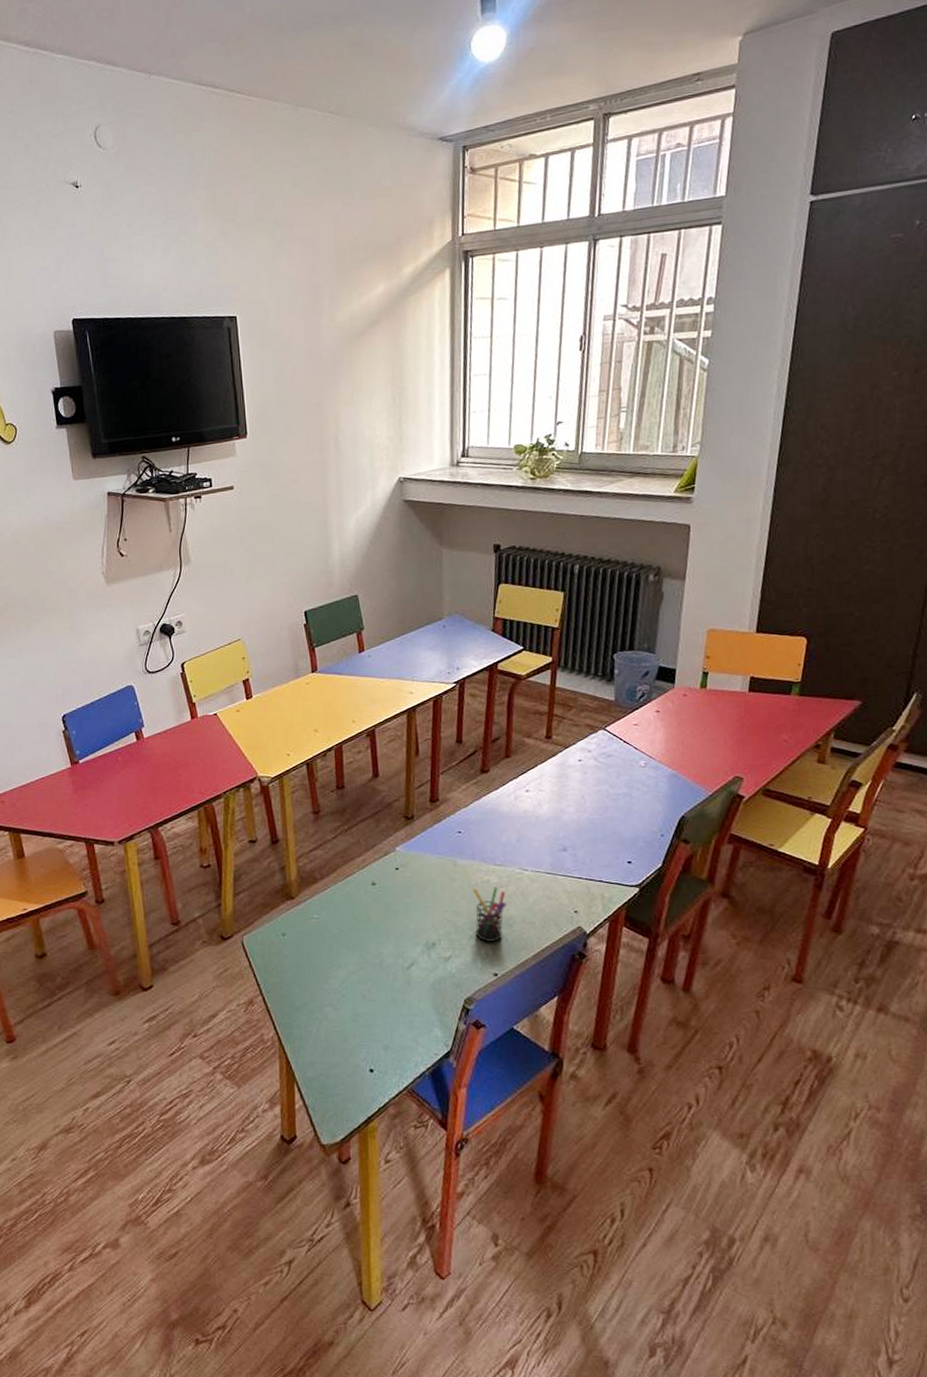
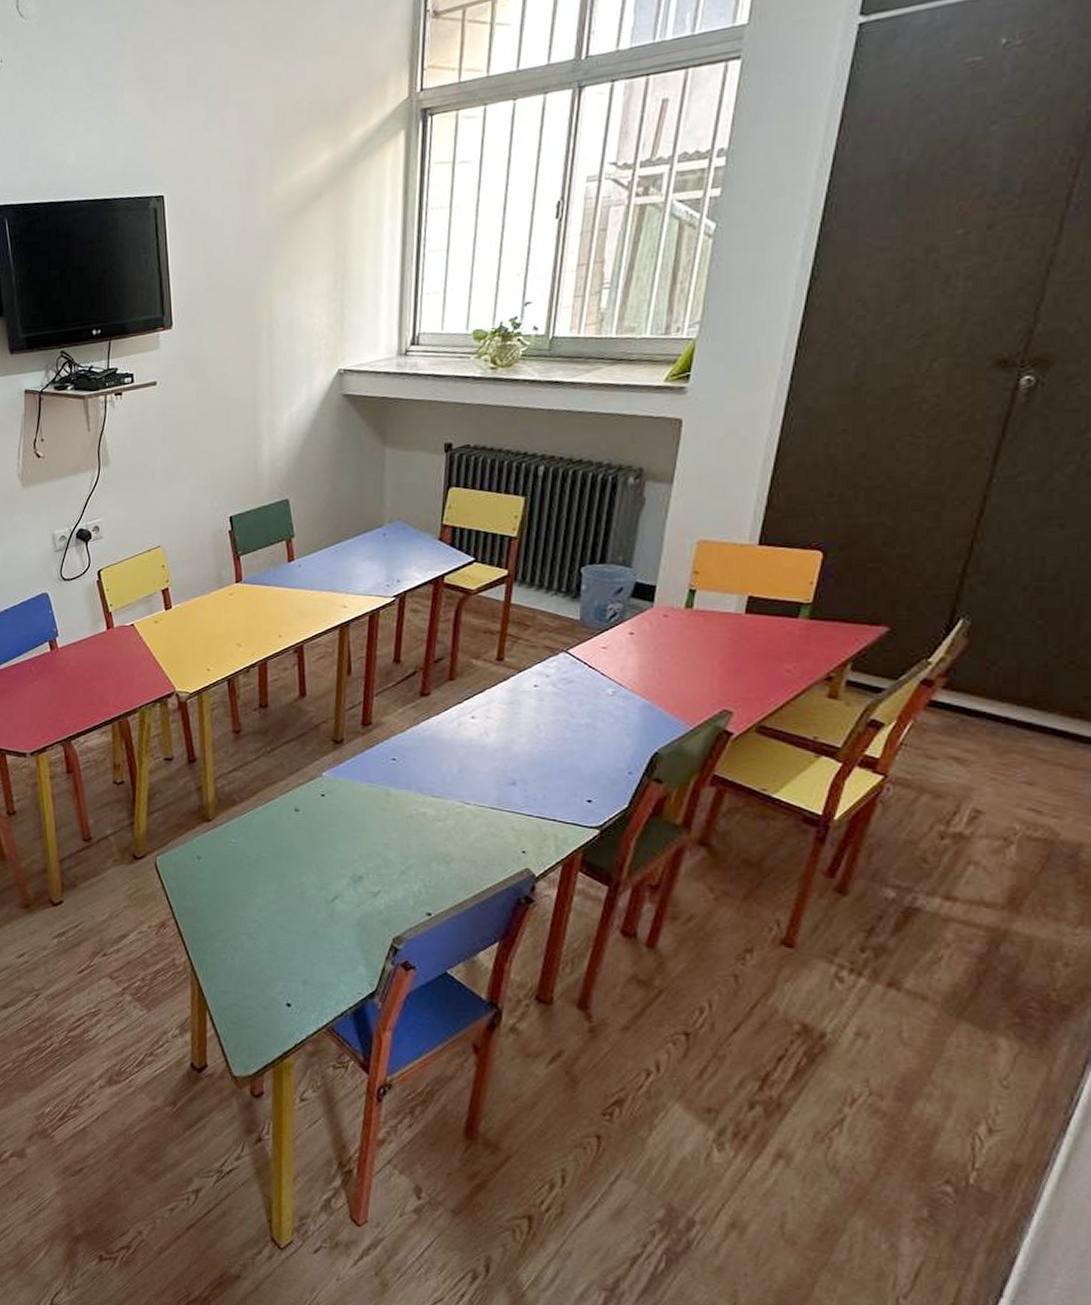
pen holder: present [472,886,507,942] -> none [406,819,444,879]

